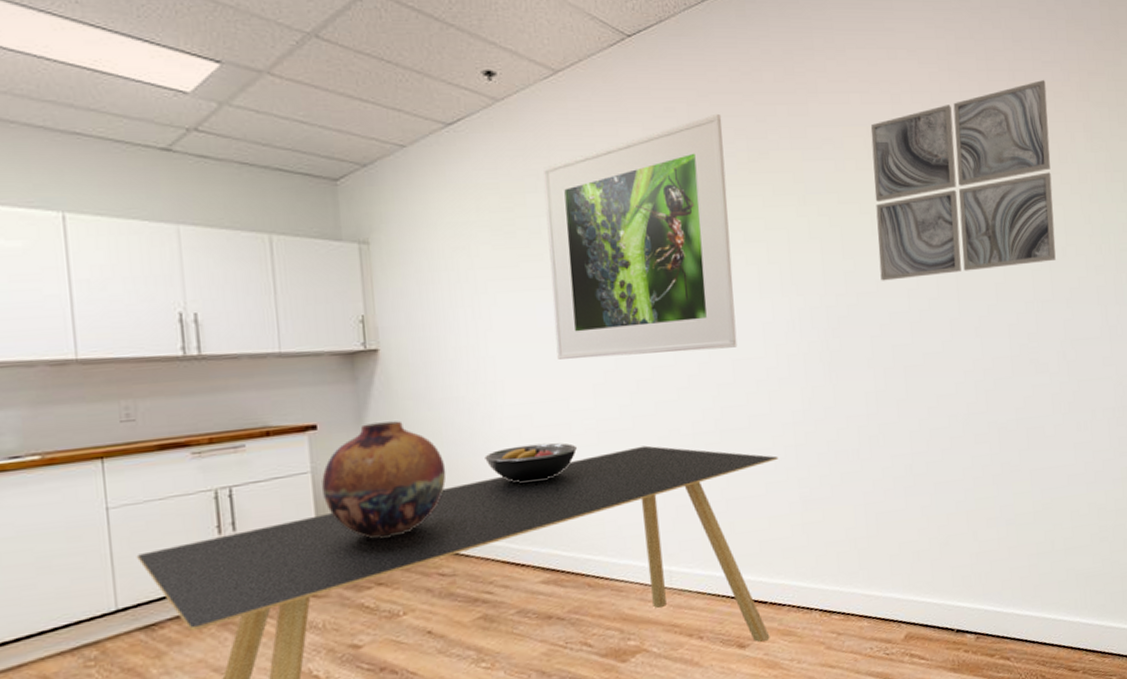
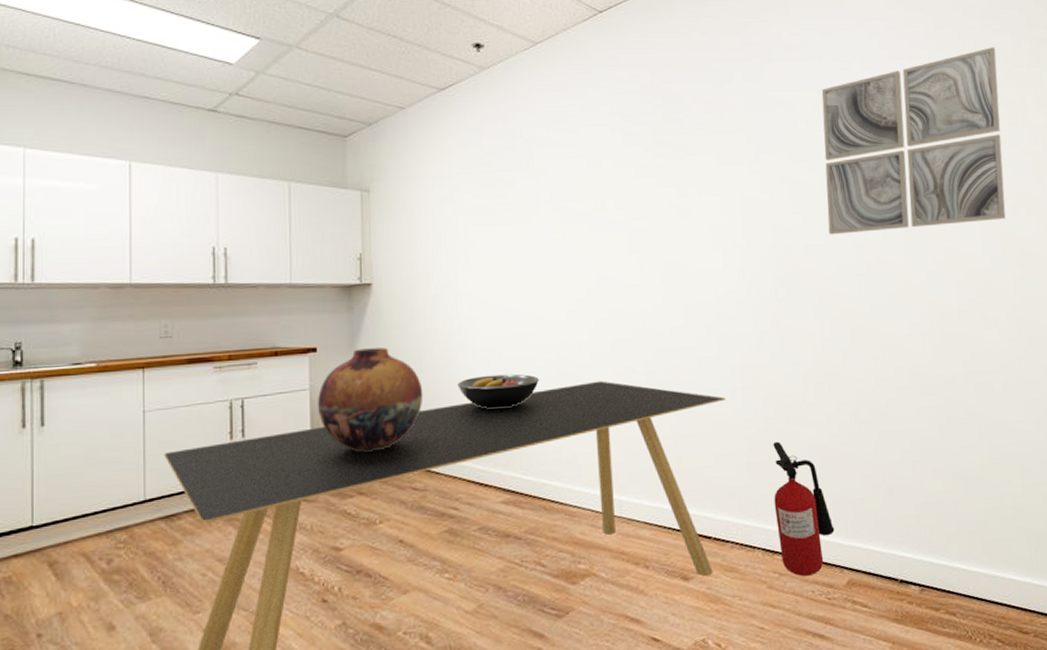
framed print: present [543,113,738,359] -> none [520,79,690,298]
fire extinguisher: none [828,499,892,634] -> present [773,441,835,576]

